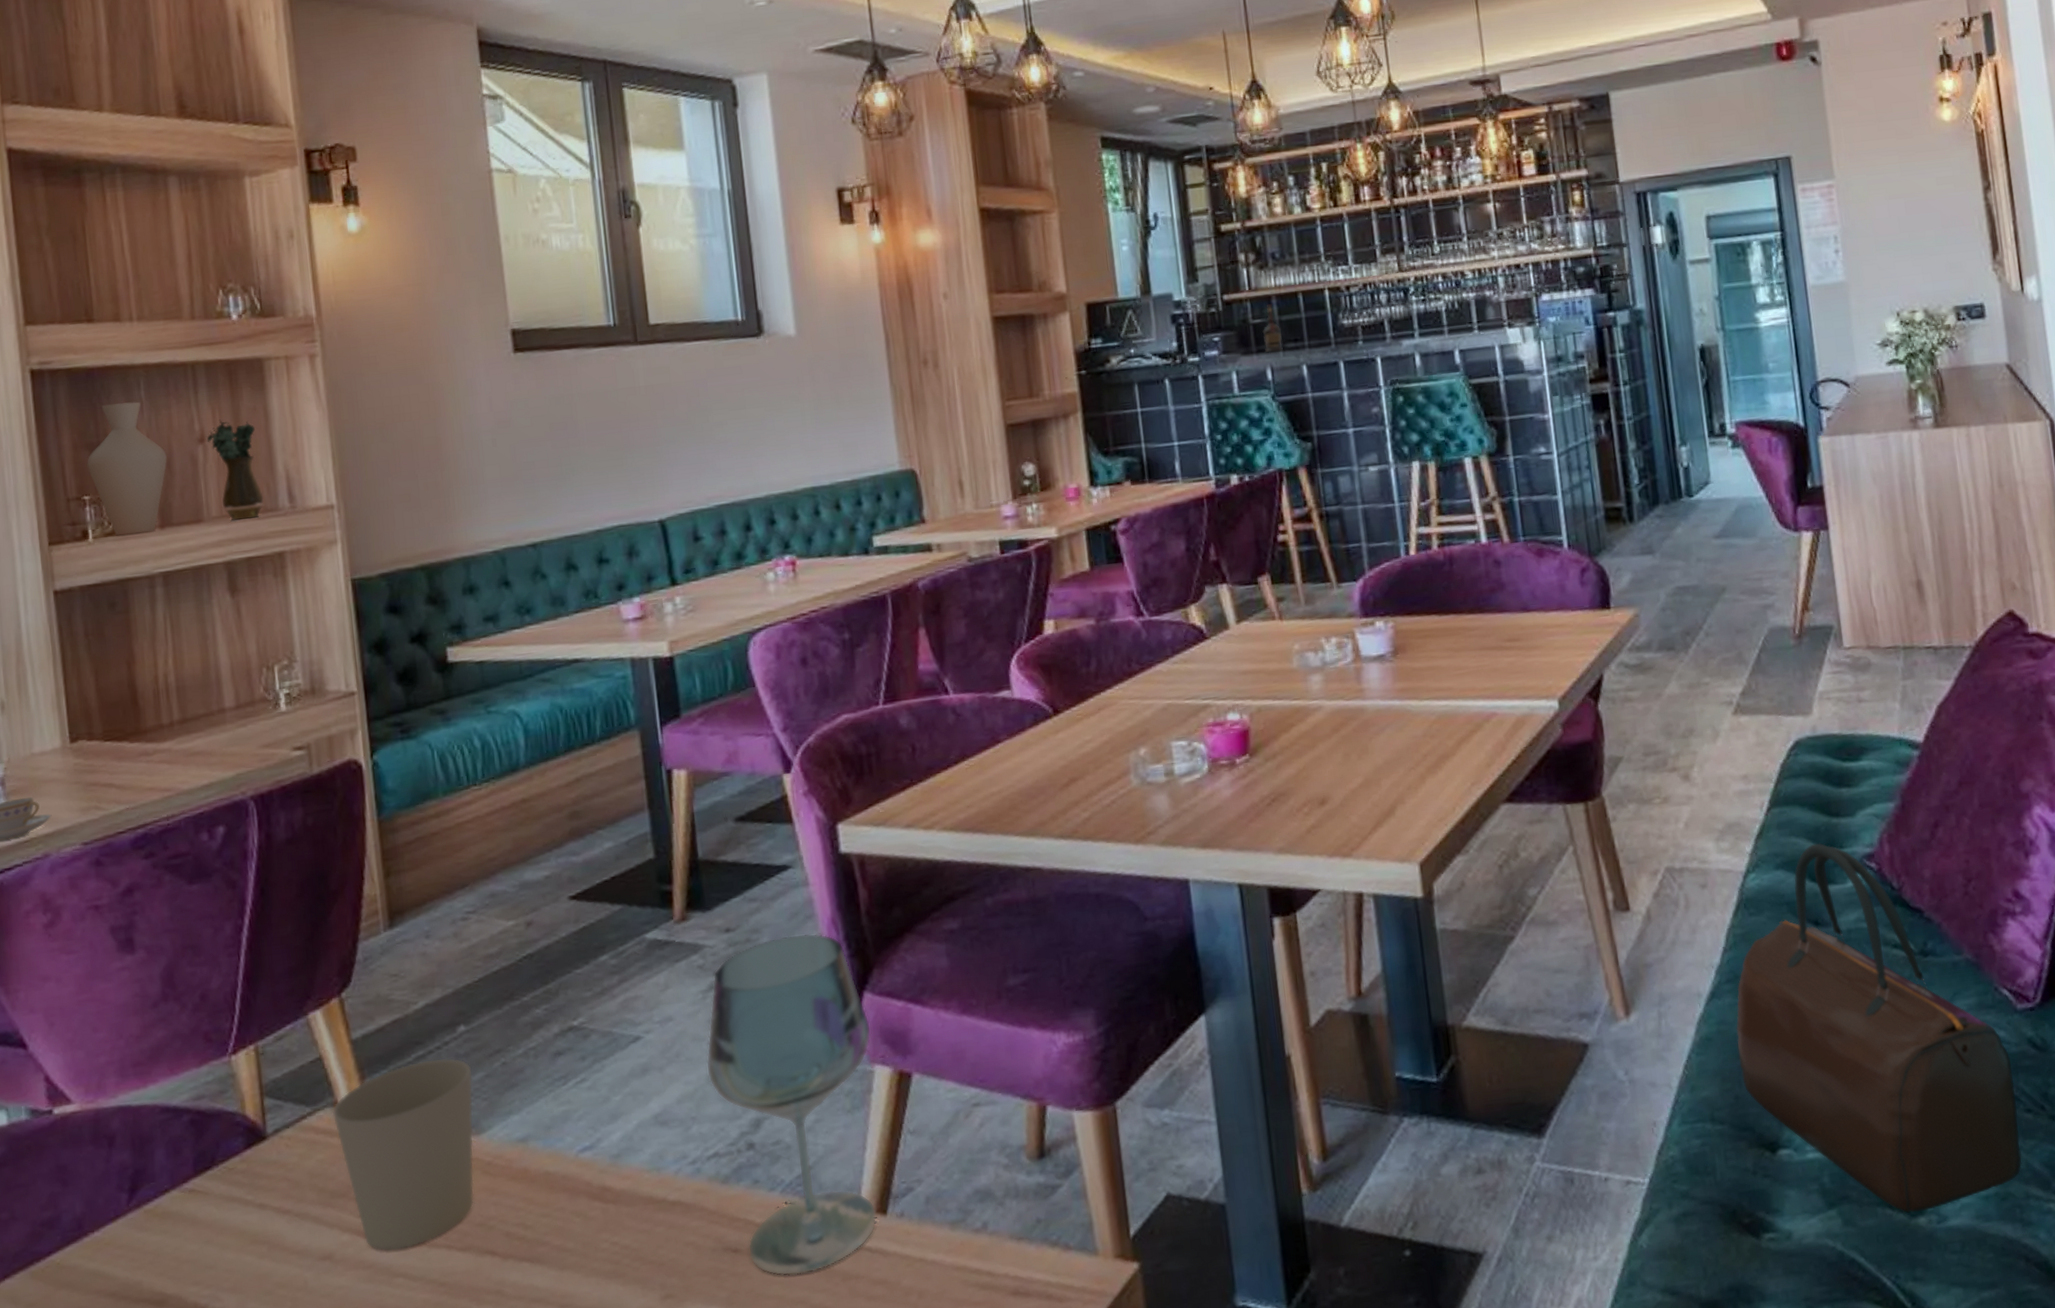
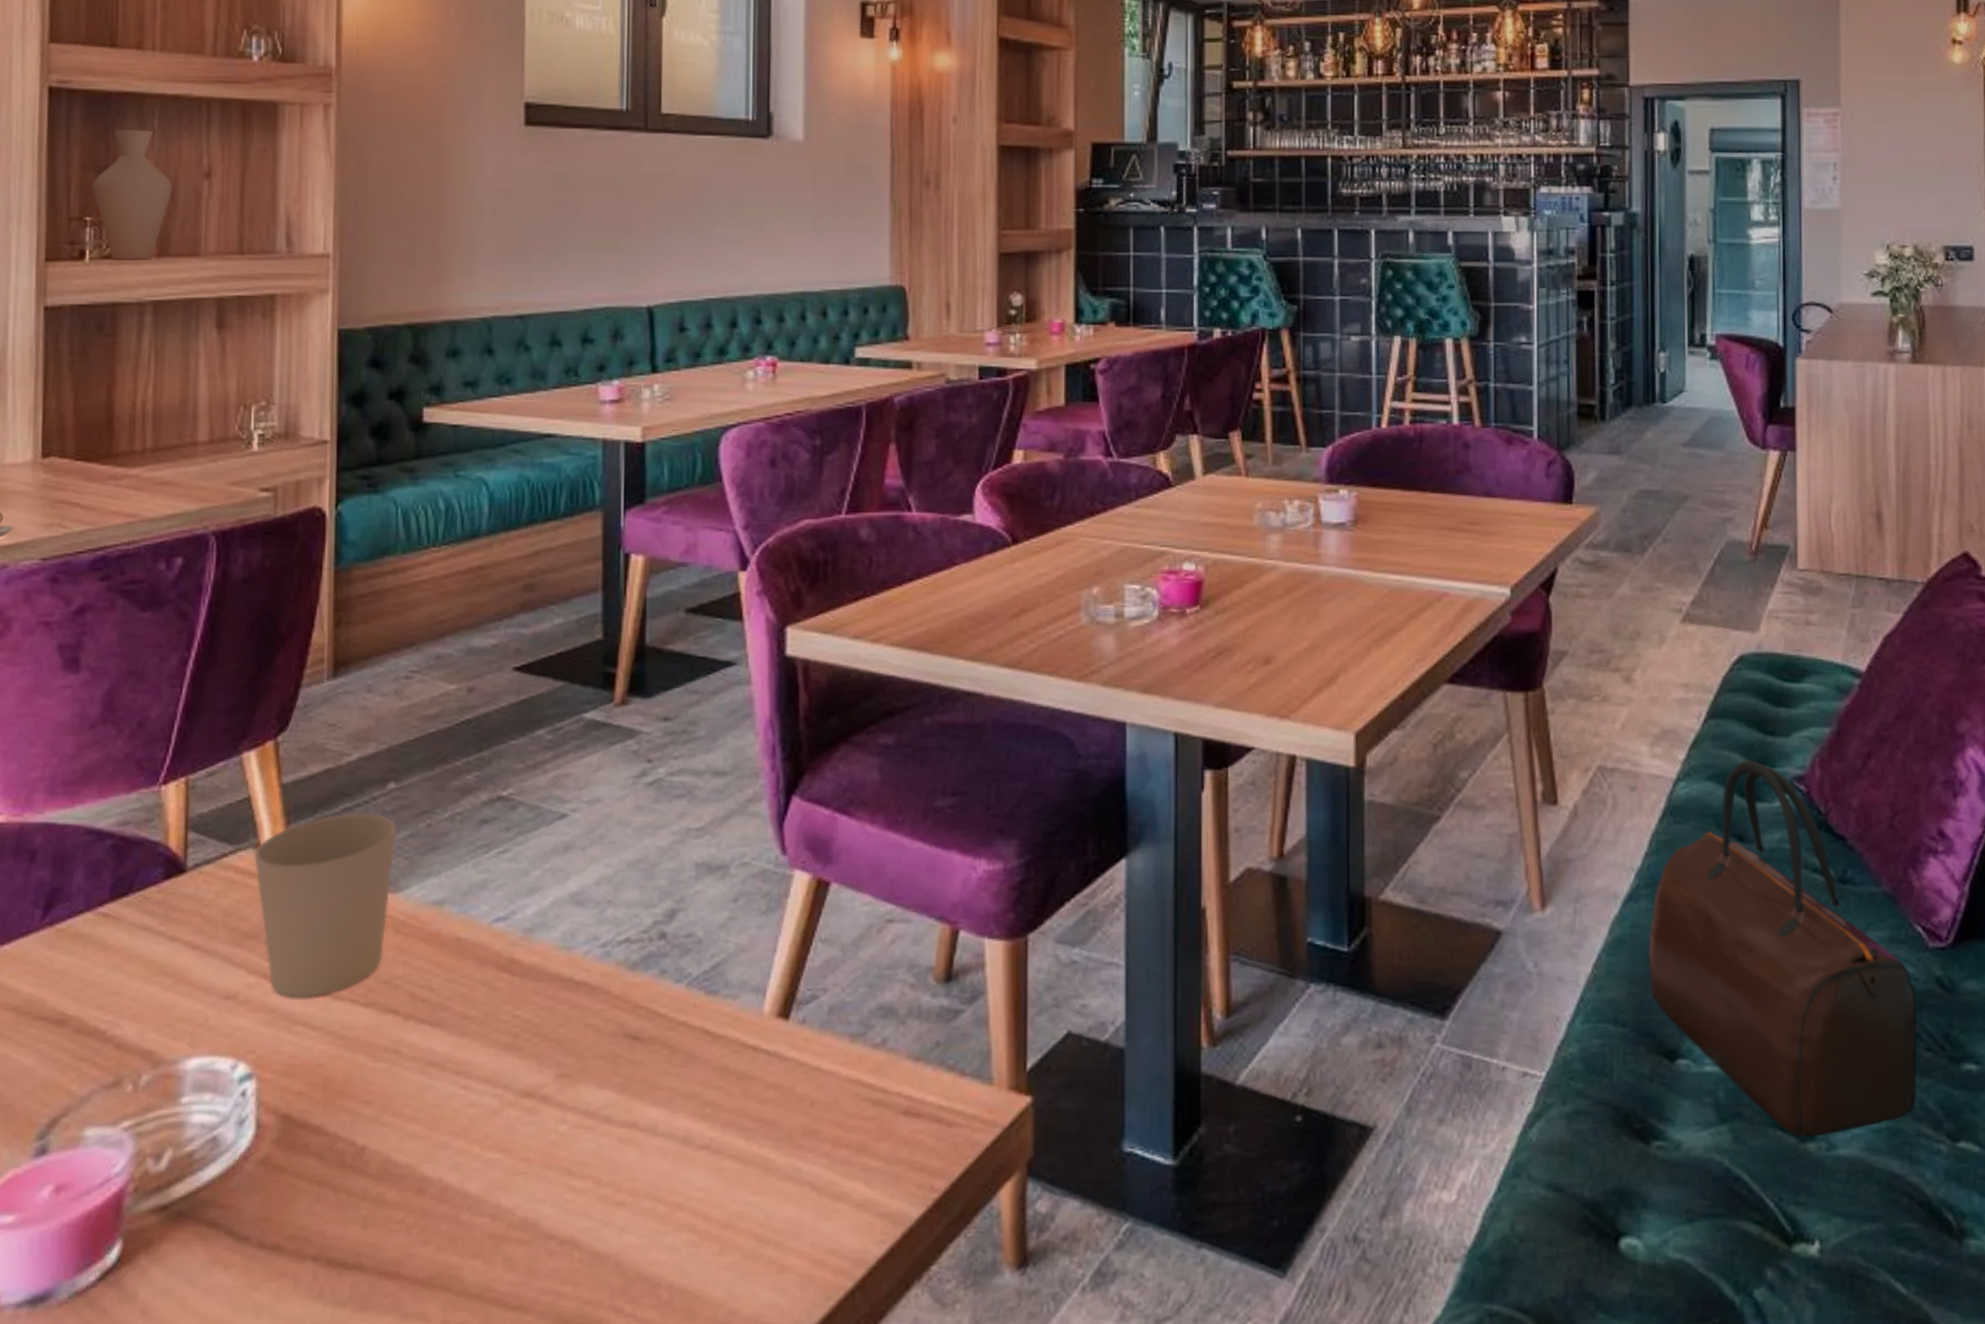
vase: present [207,419,264,520] -> none [214,157,262,258]
wine glass: present [706,933,877,1276] -> none [628,732,795,1069]
liquor: present [1262,304,1283,354] -> none [1261,165,1280,214]

